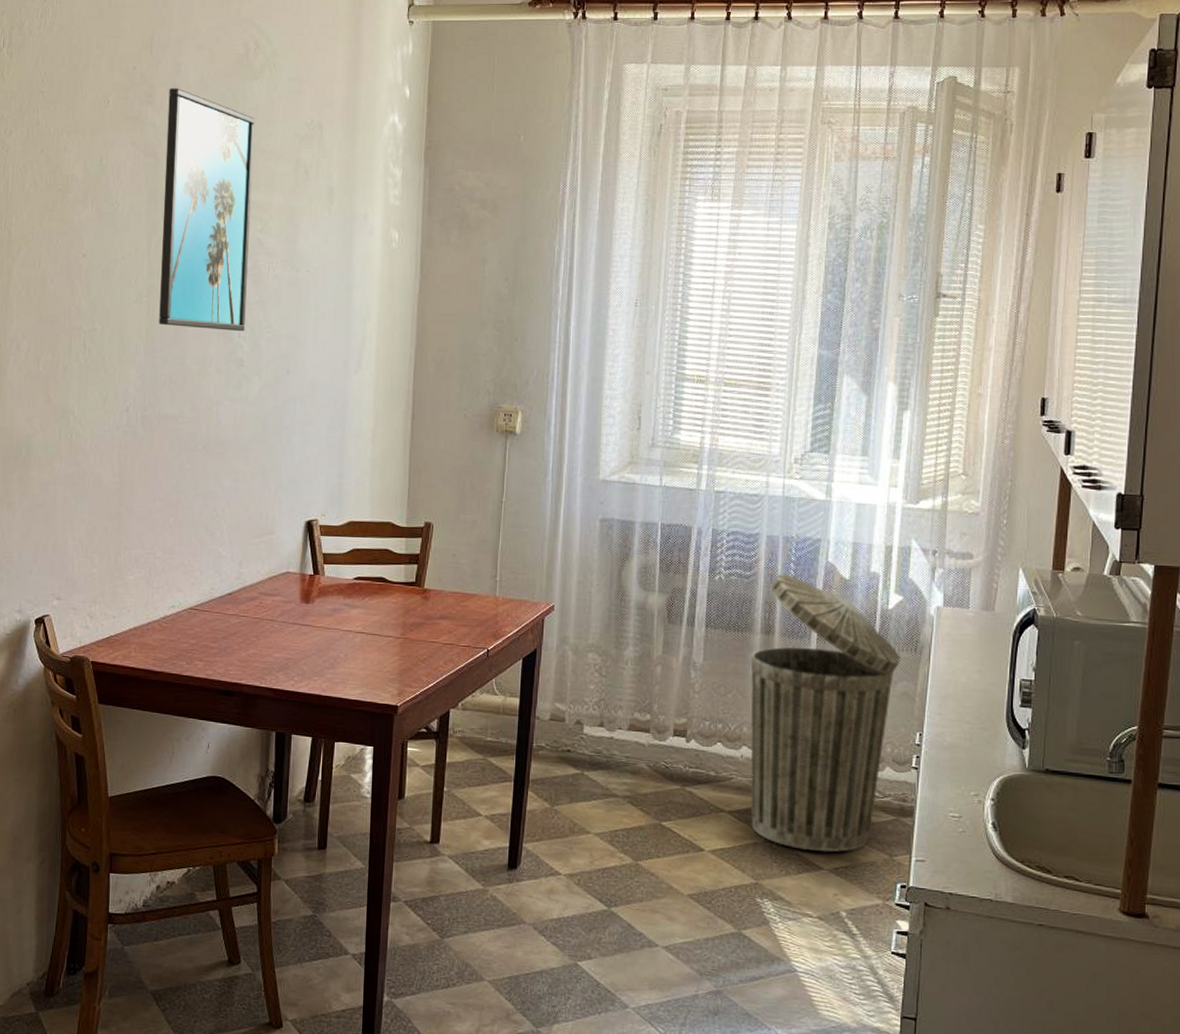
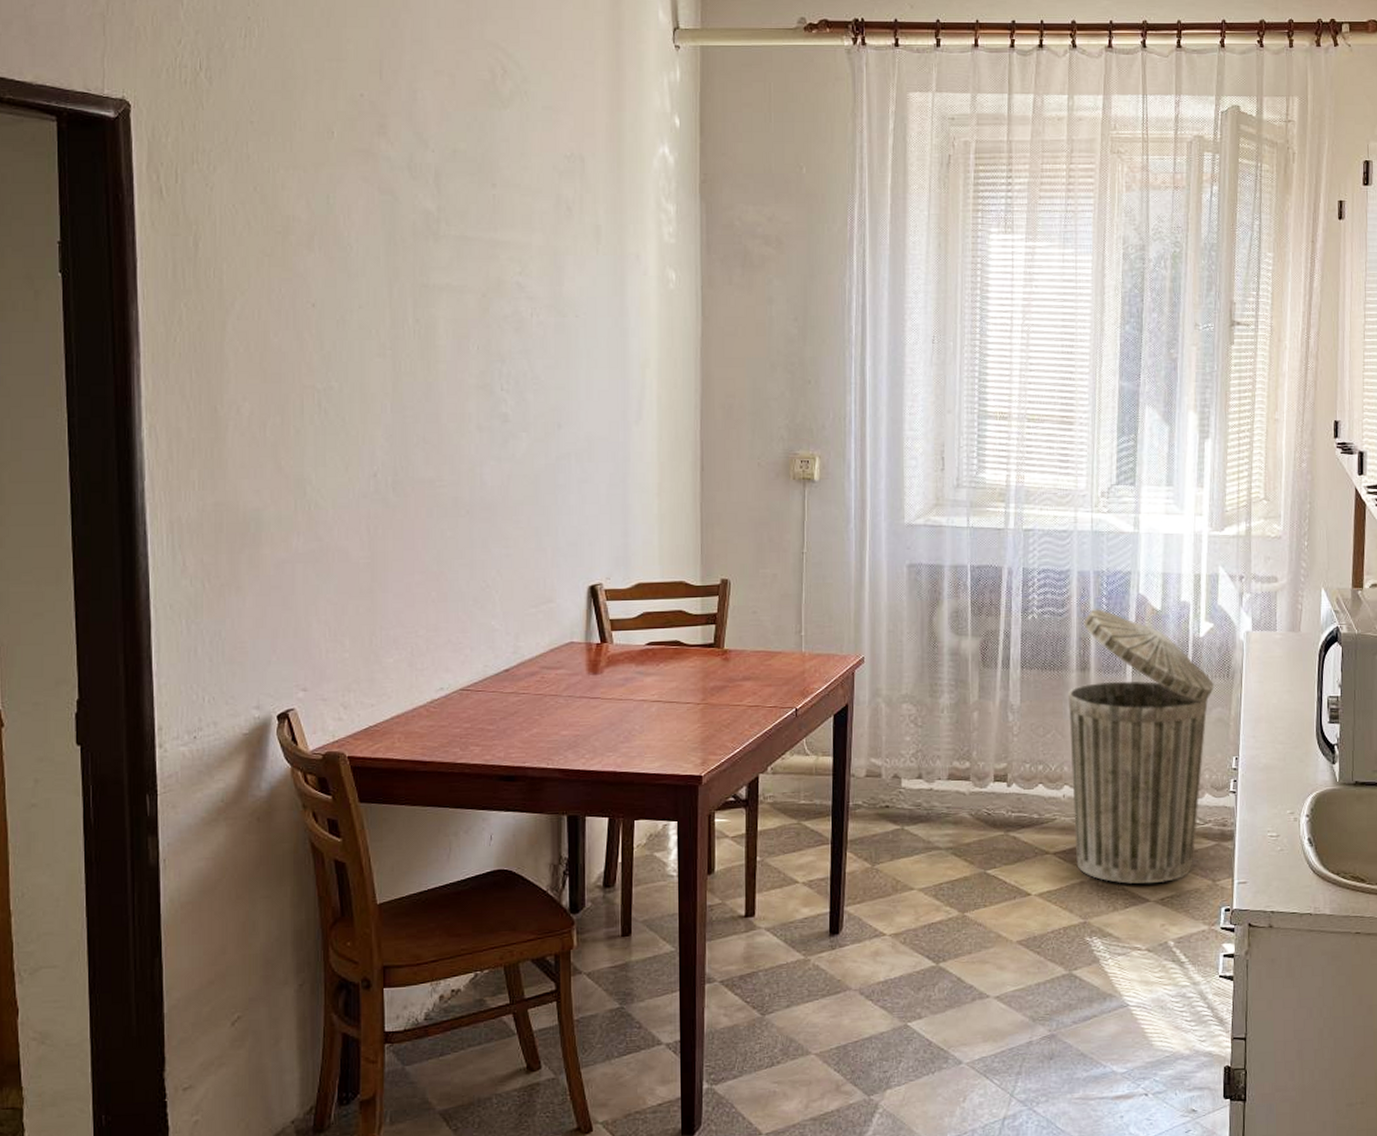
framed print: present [159,88,255,332] -> none [404,117,508,384]

